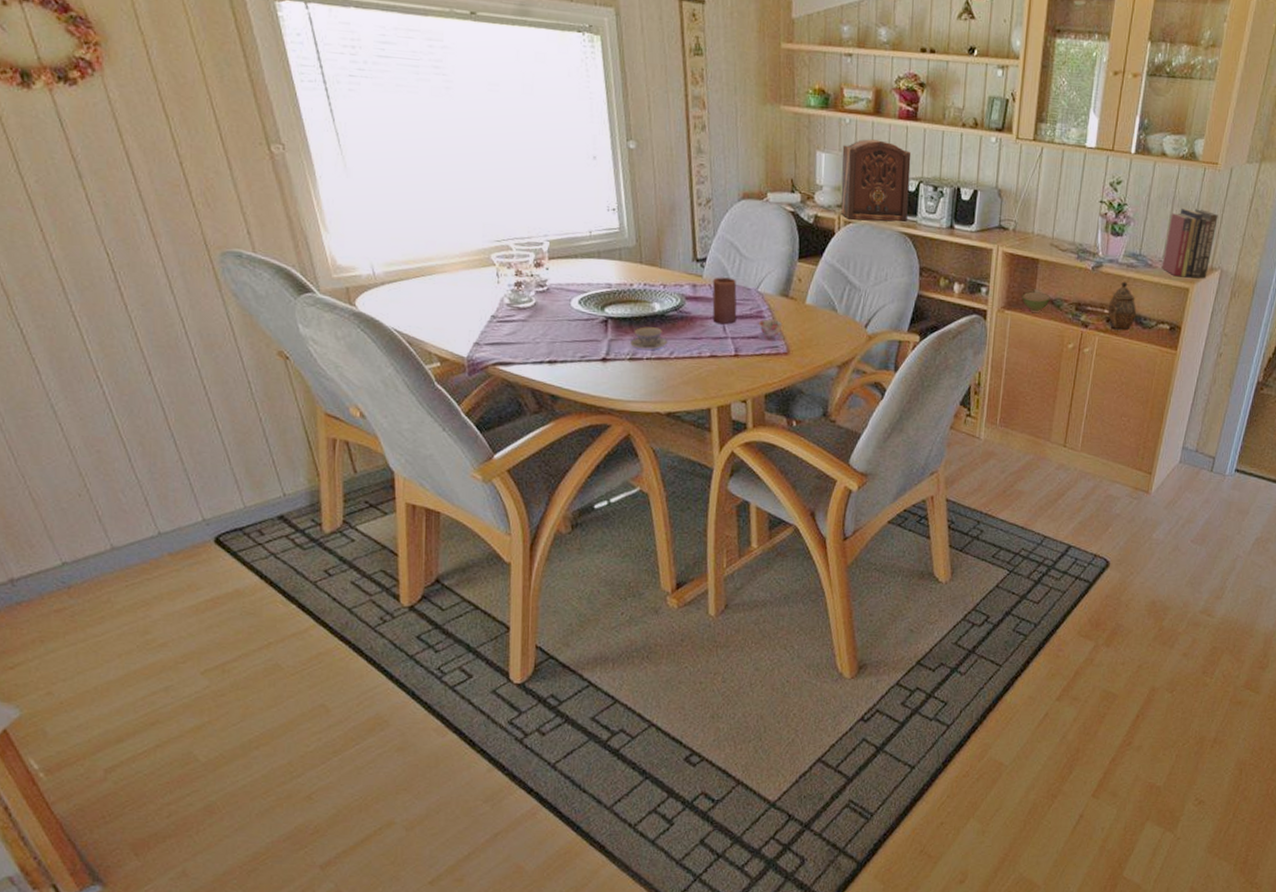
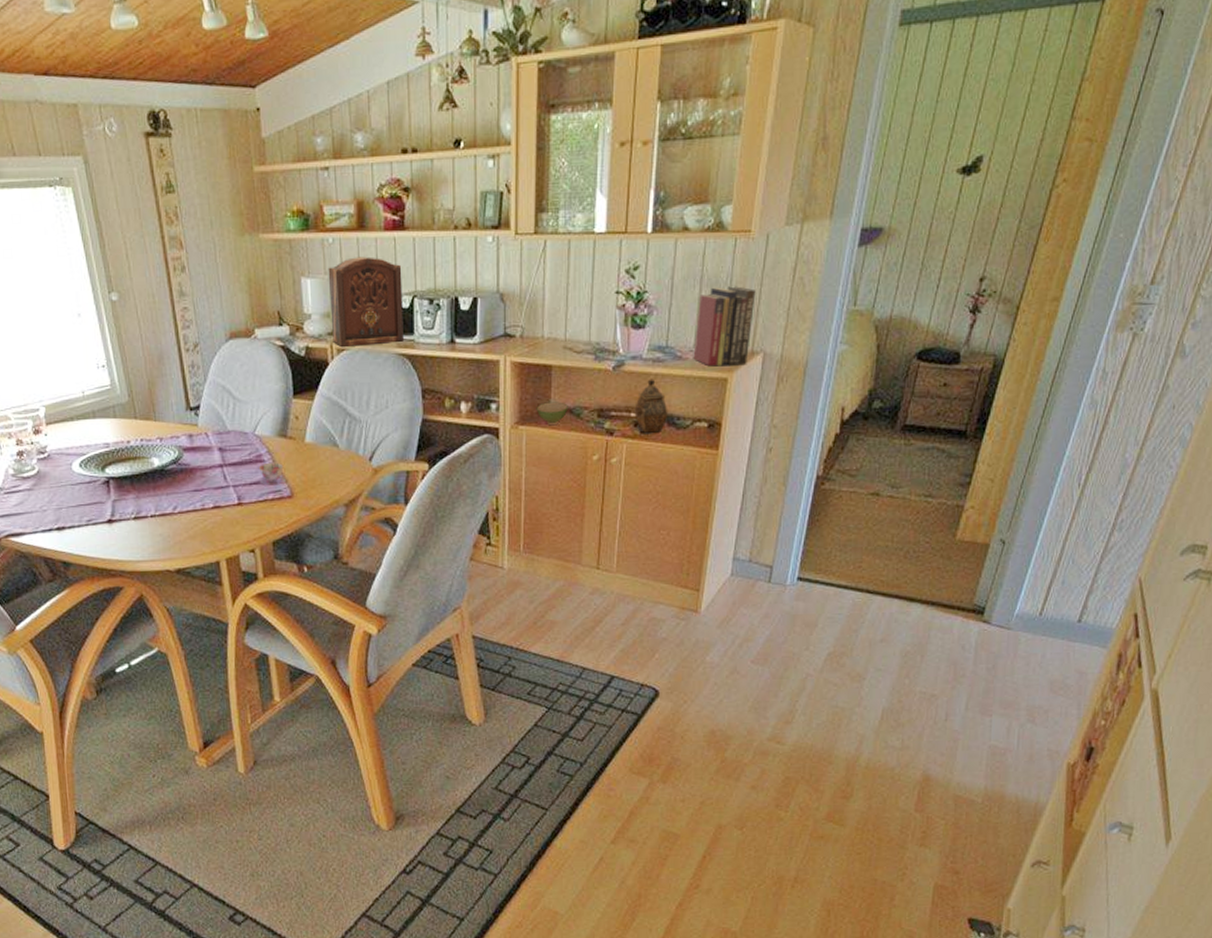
teacup: present [630,327,668,351] -> none [133,483,171,508]
candle: present [712,277,737,325] -> none [208,423,237,473]

